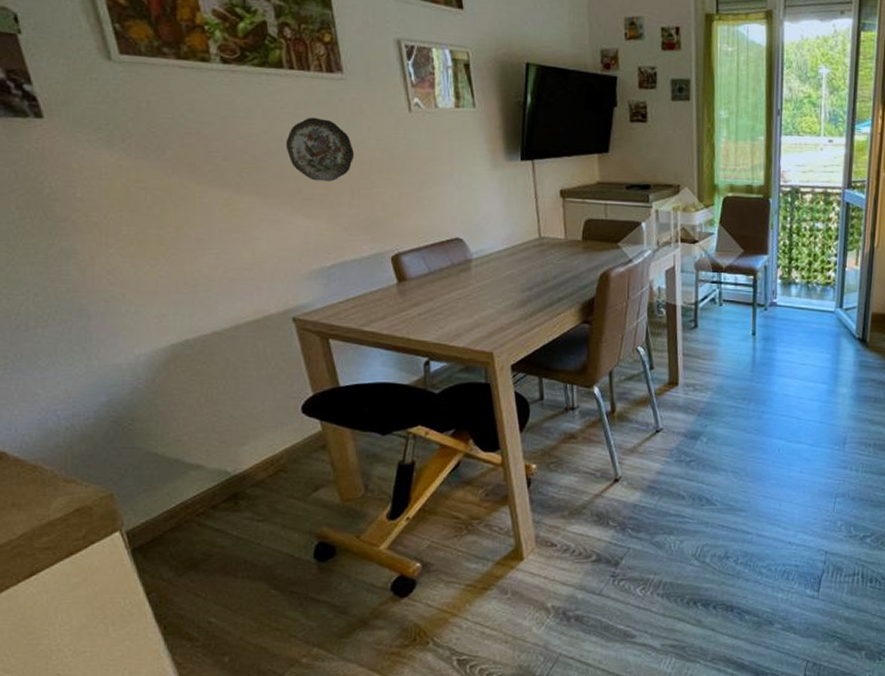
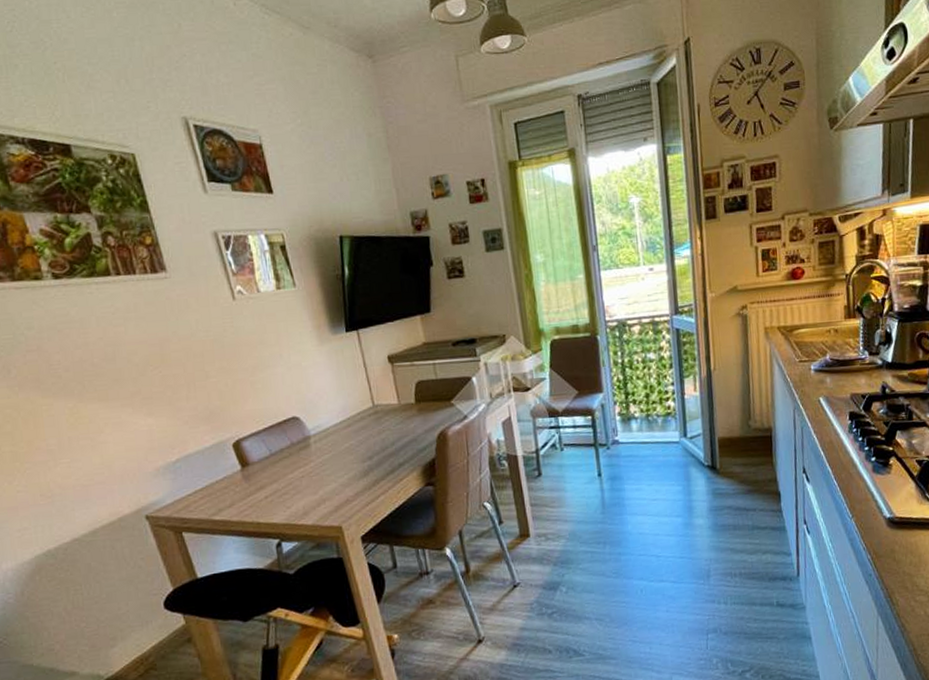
decorative plate: present [285,117,354,182] -> none [120,318,186,380]

